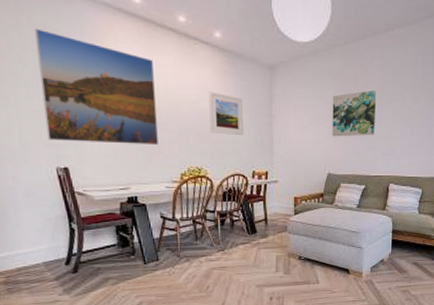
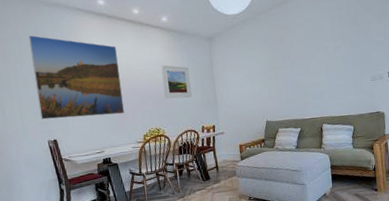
wall art: present [332,90,377,137] -> none [263,45,304,89]

